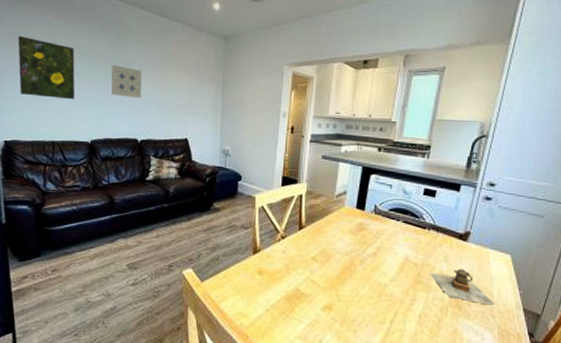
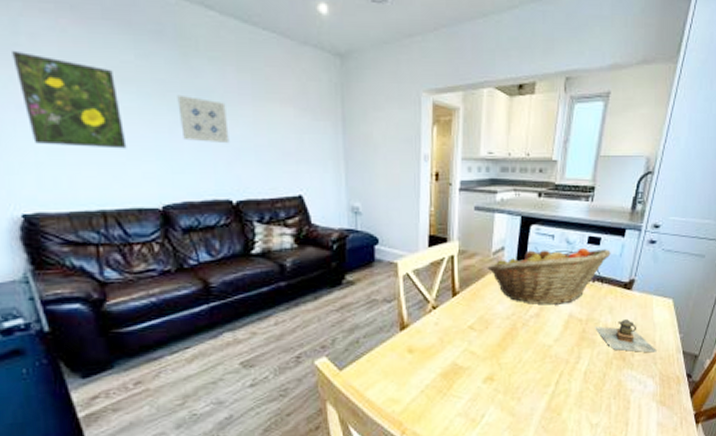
fruit basket: none [330,194,446,248] -> present [487,247,611,305]

